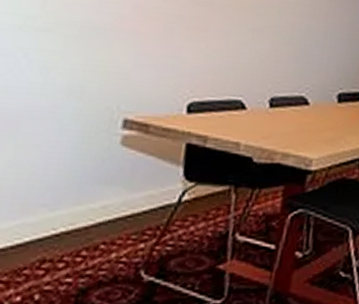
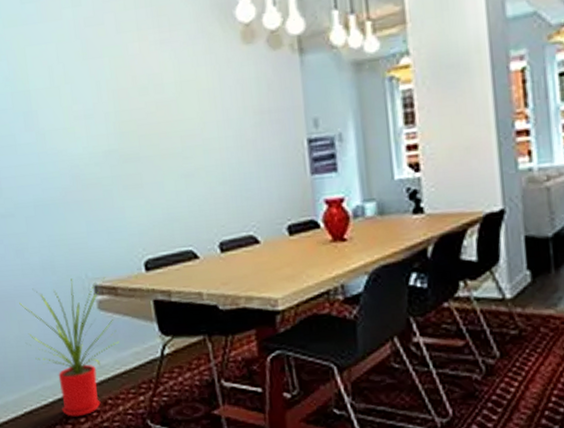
house plant: none [22,108,140,261] -> present [19,277,119,417]

